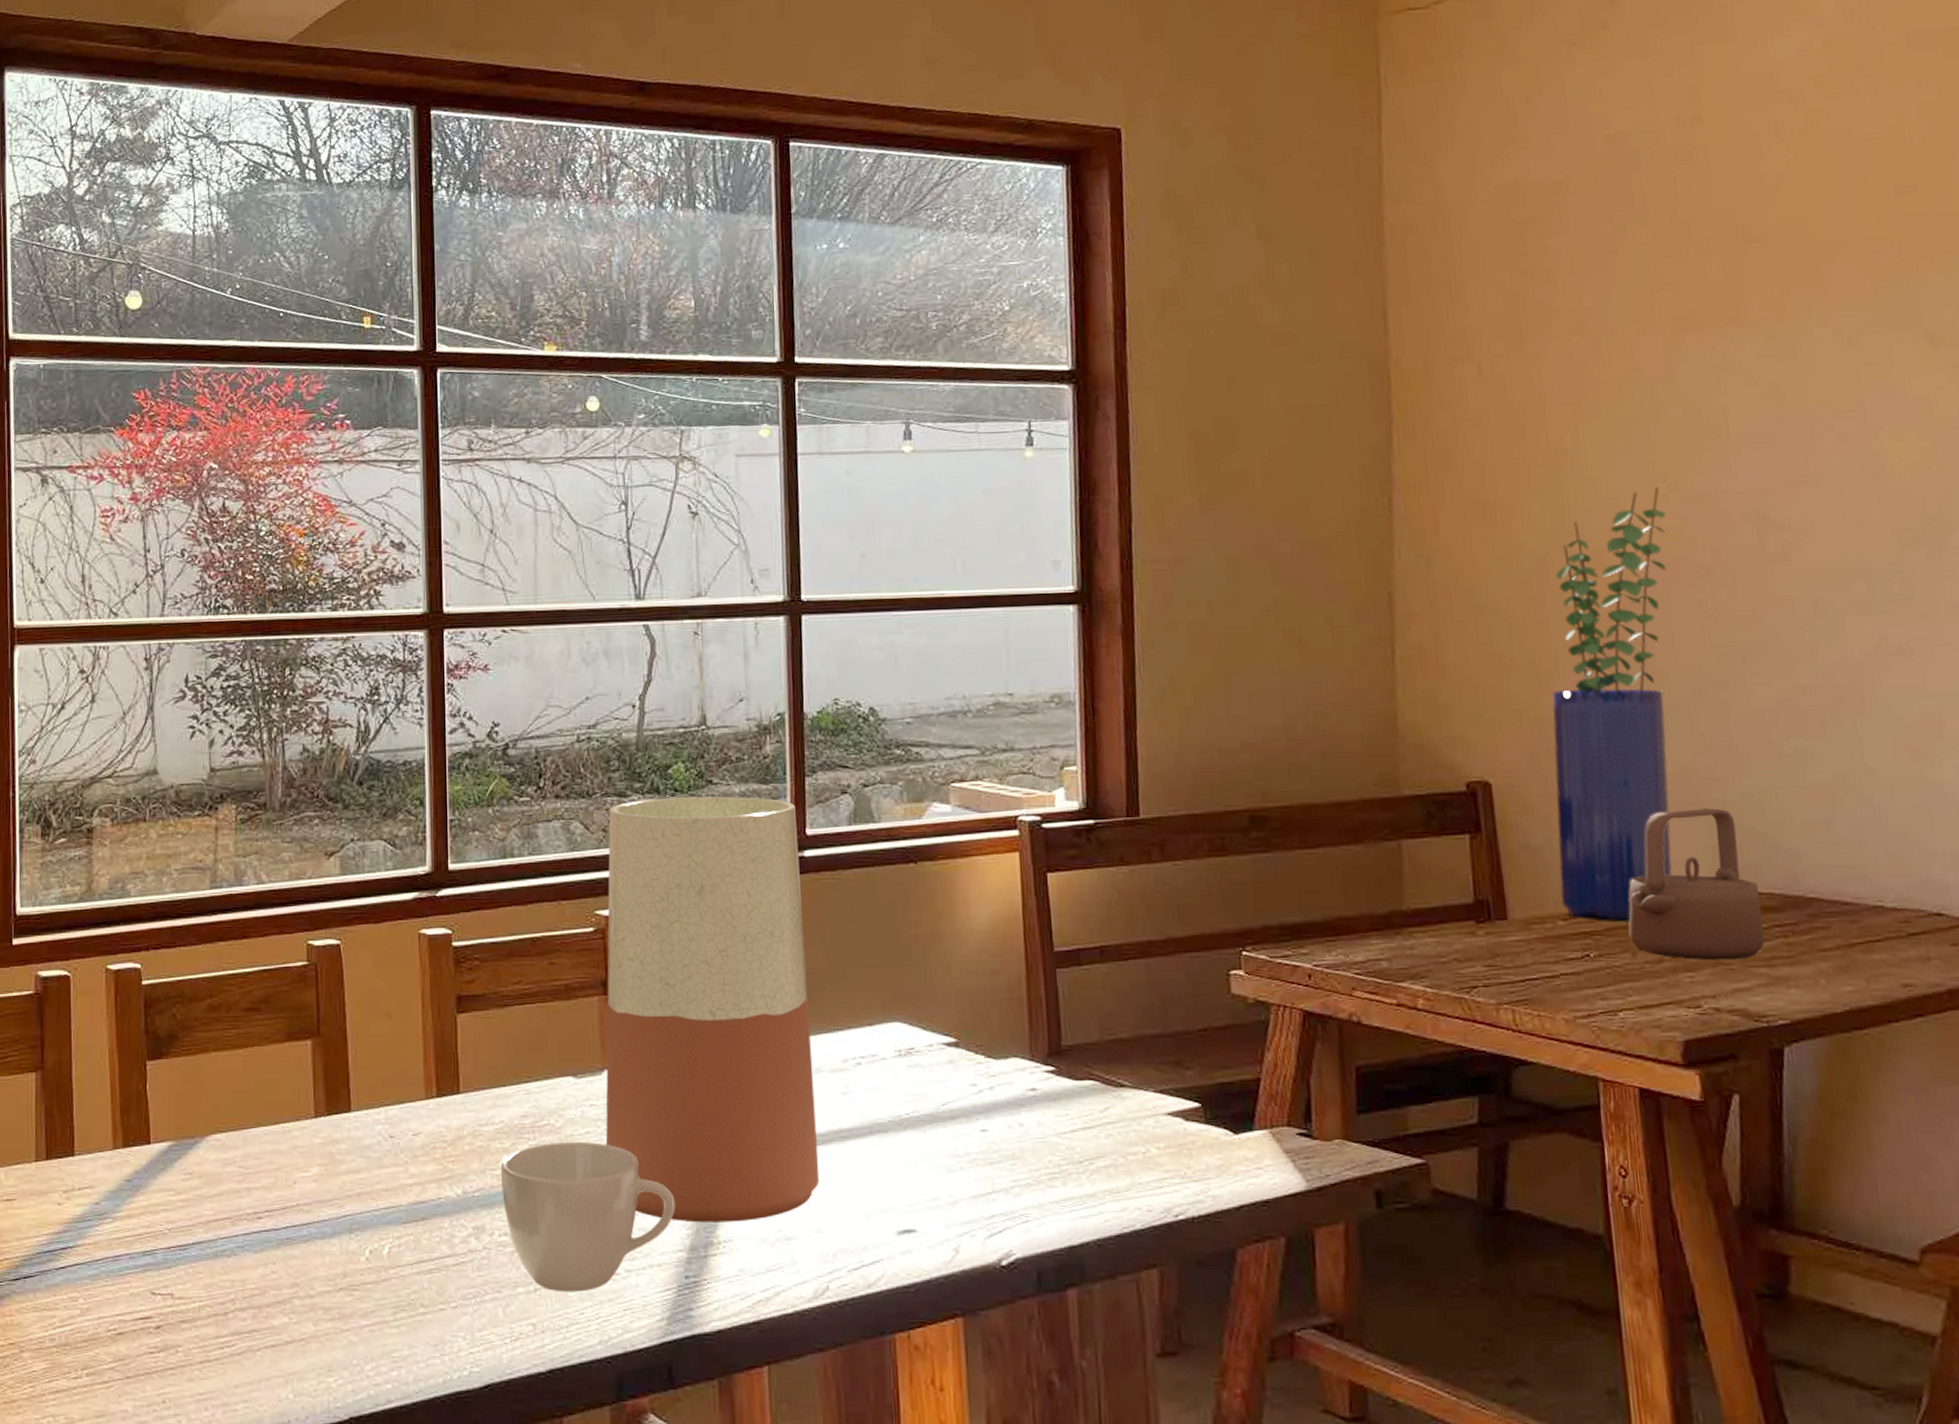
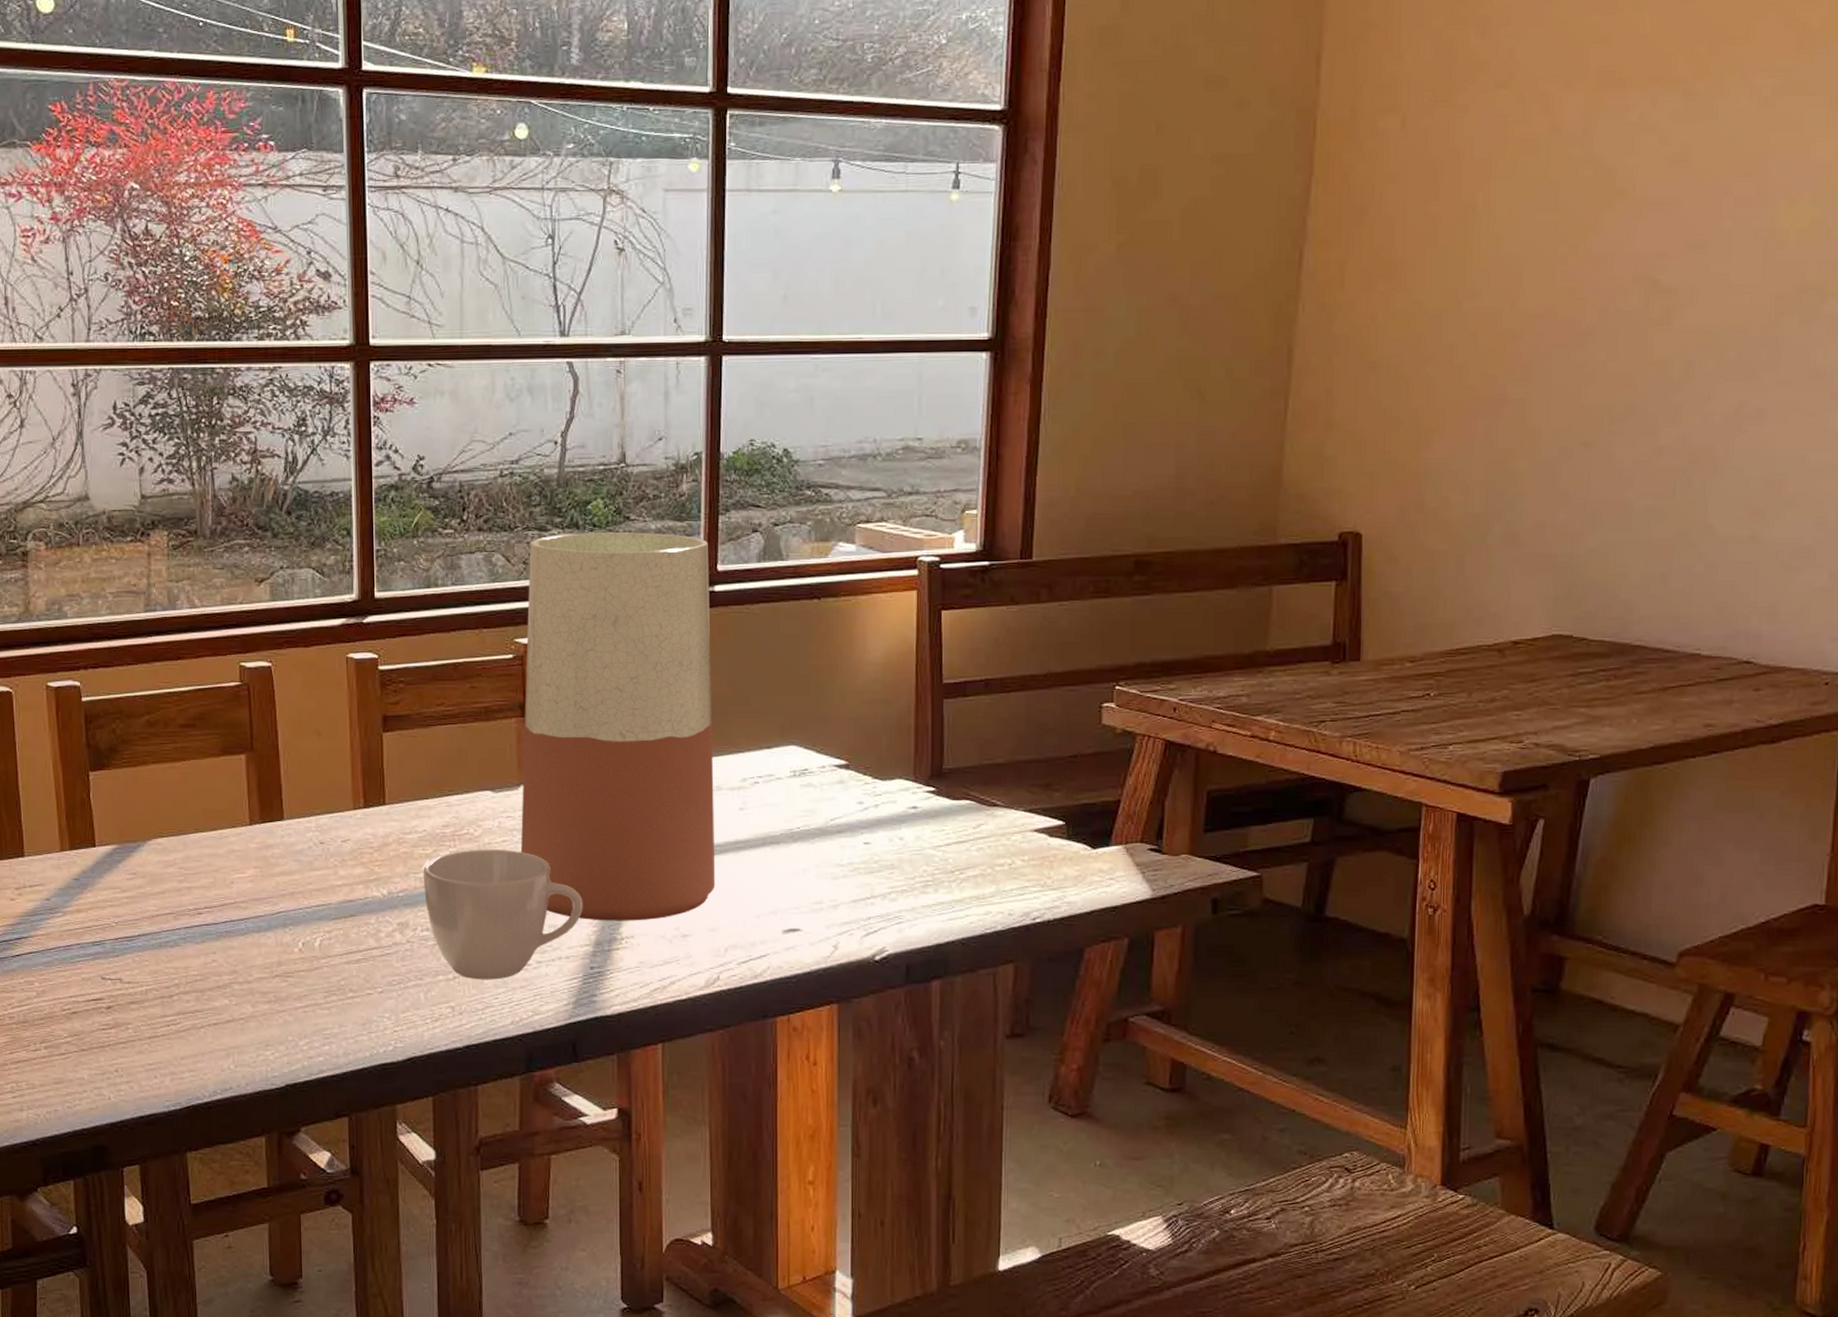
vase: present [1552,487,1672,923] -> none [1412,248,1562,665]
teapot: present [1628,808,1765,961] -> none [1468,561,1591,701]

